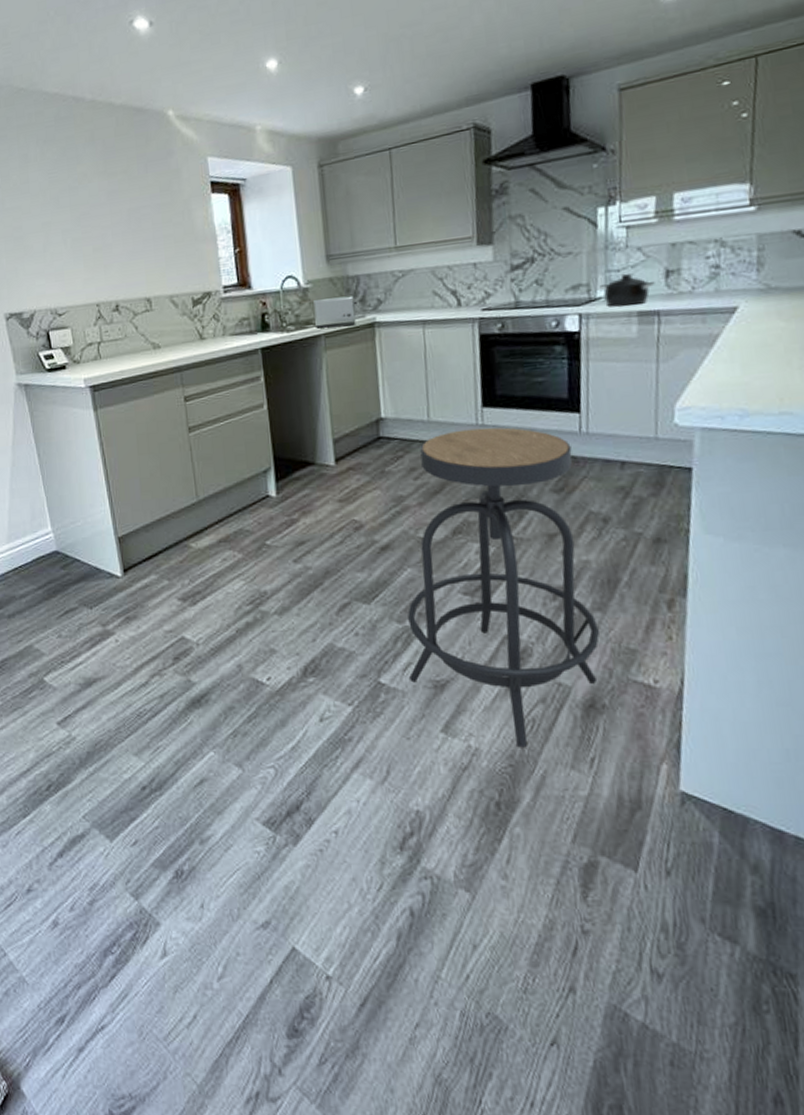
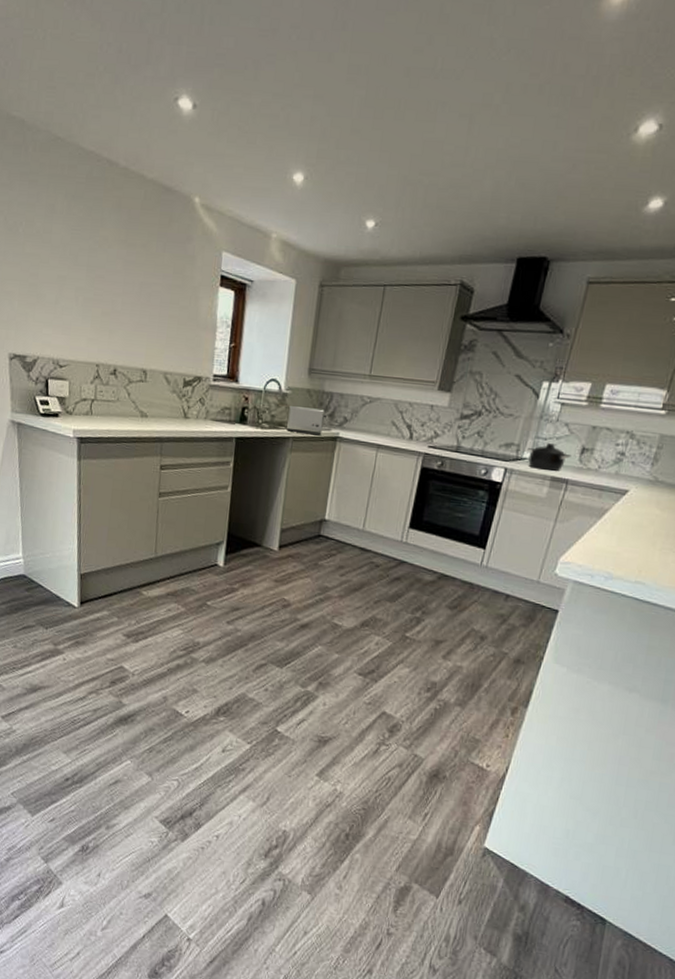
bar stool: present [407,427,601,748] -> none [301,543,471,798]

